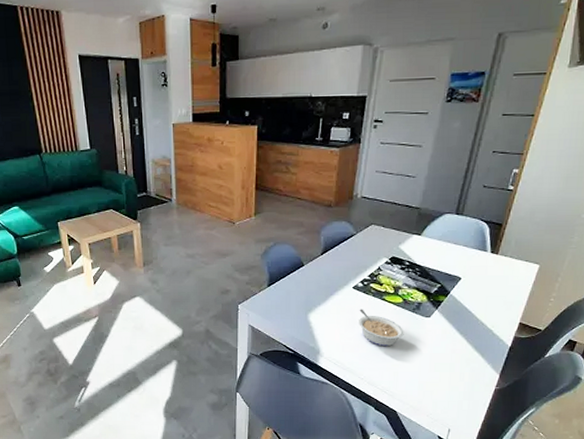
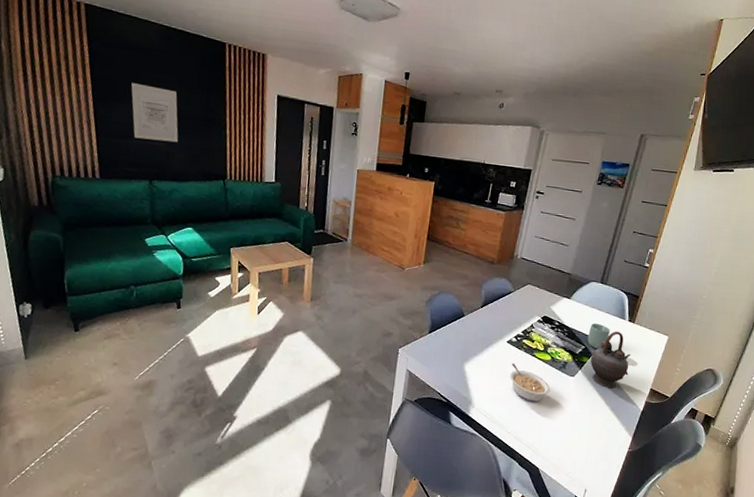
cup: none [443,258,469,286] -> present [587,323,610,349]
teapot: none [447,264,495,326] -> present [590,331,631,388]

